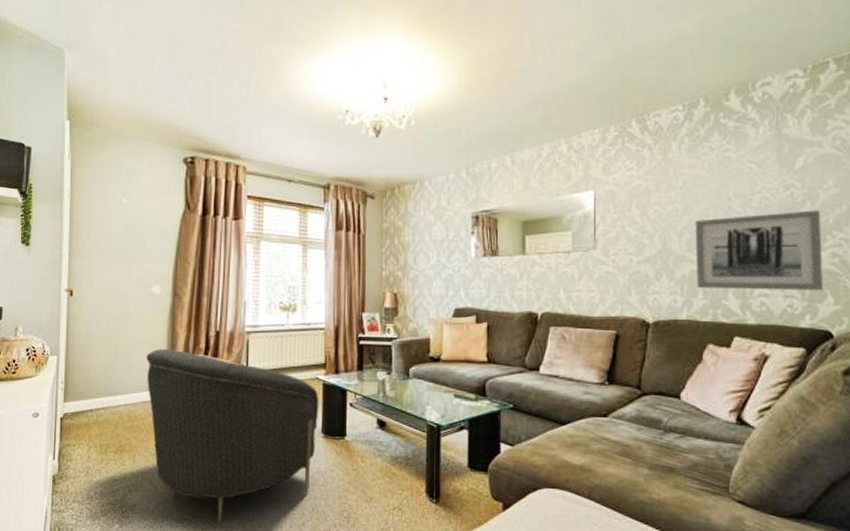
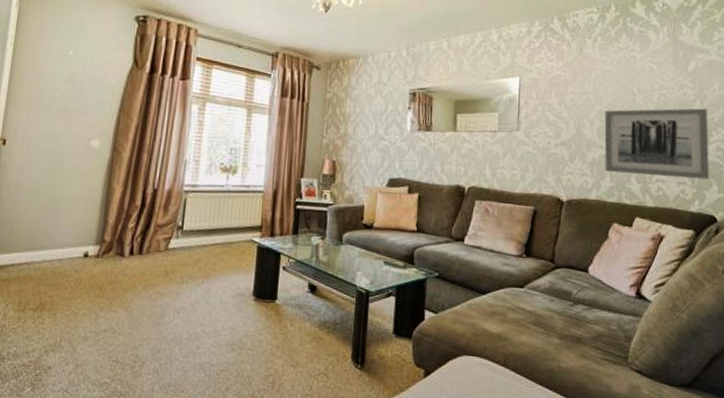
armchair: present [146,348,319,523] -> none [76,203,253,387]

